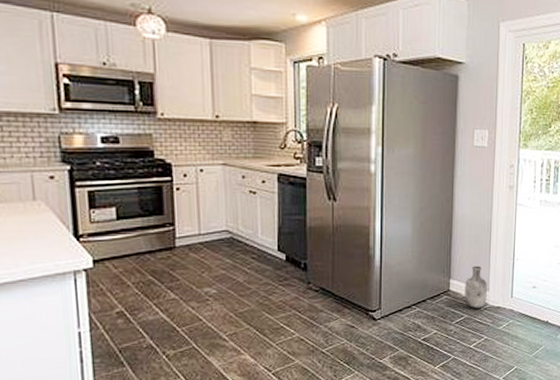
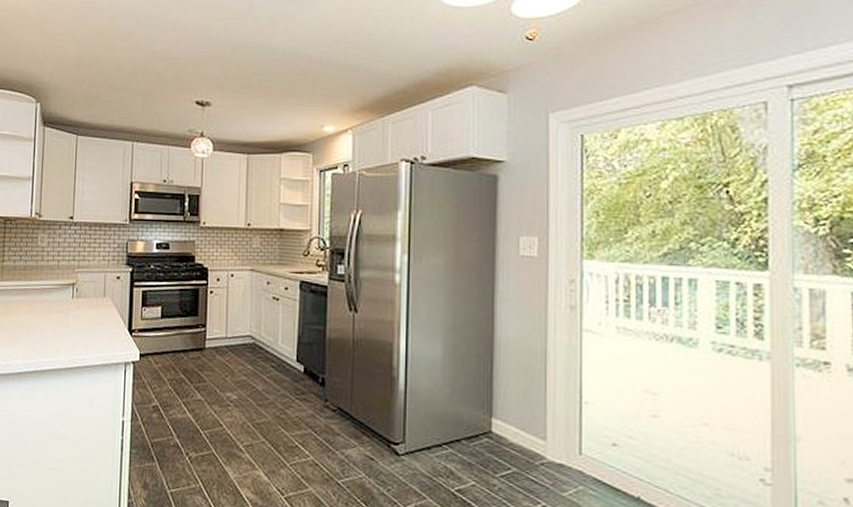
vase: present [464,265,487,308] -> none [512,404,543,461]

